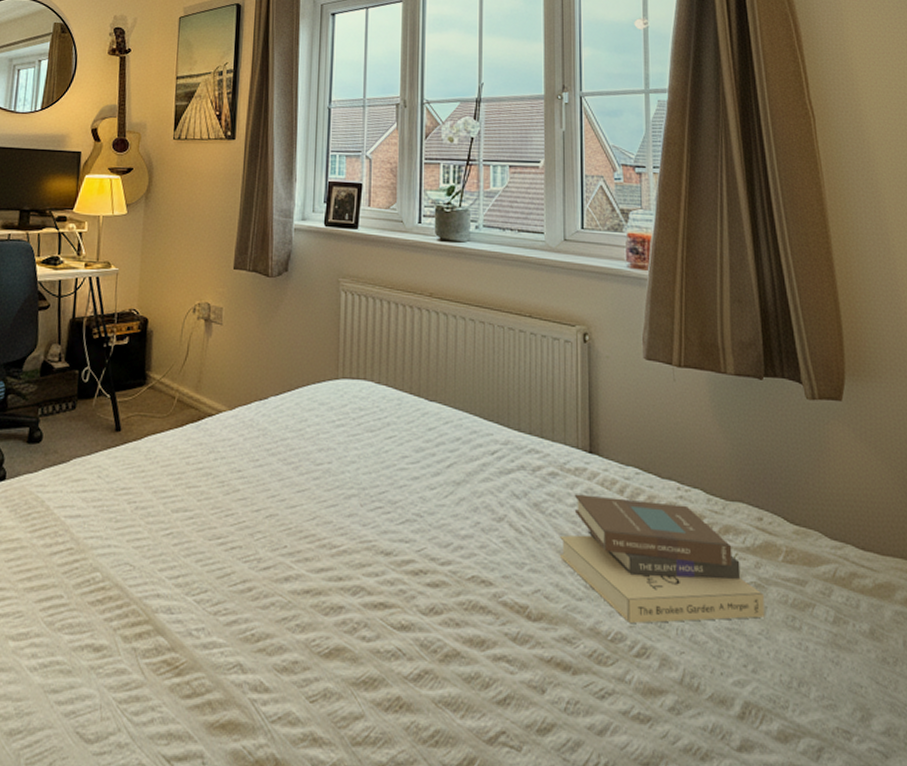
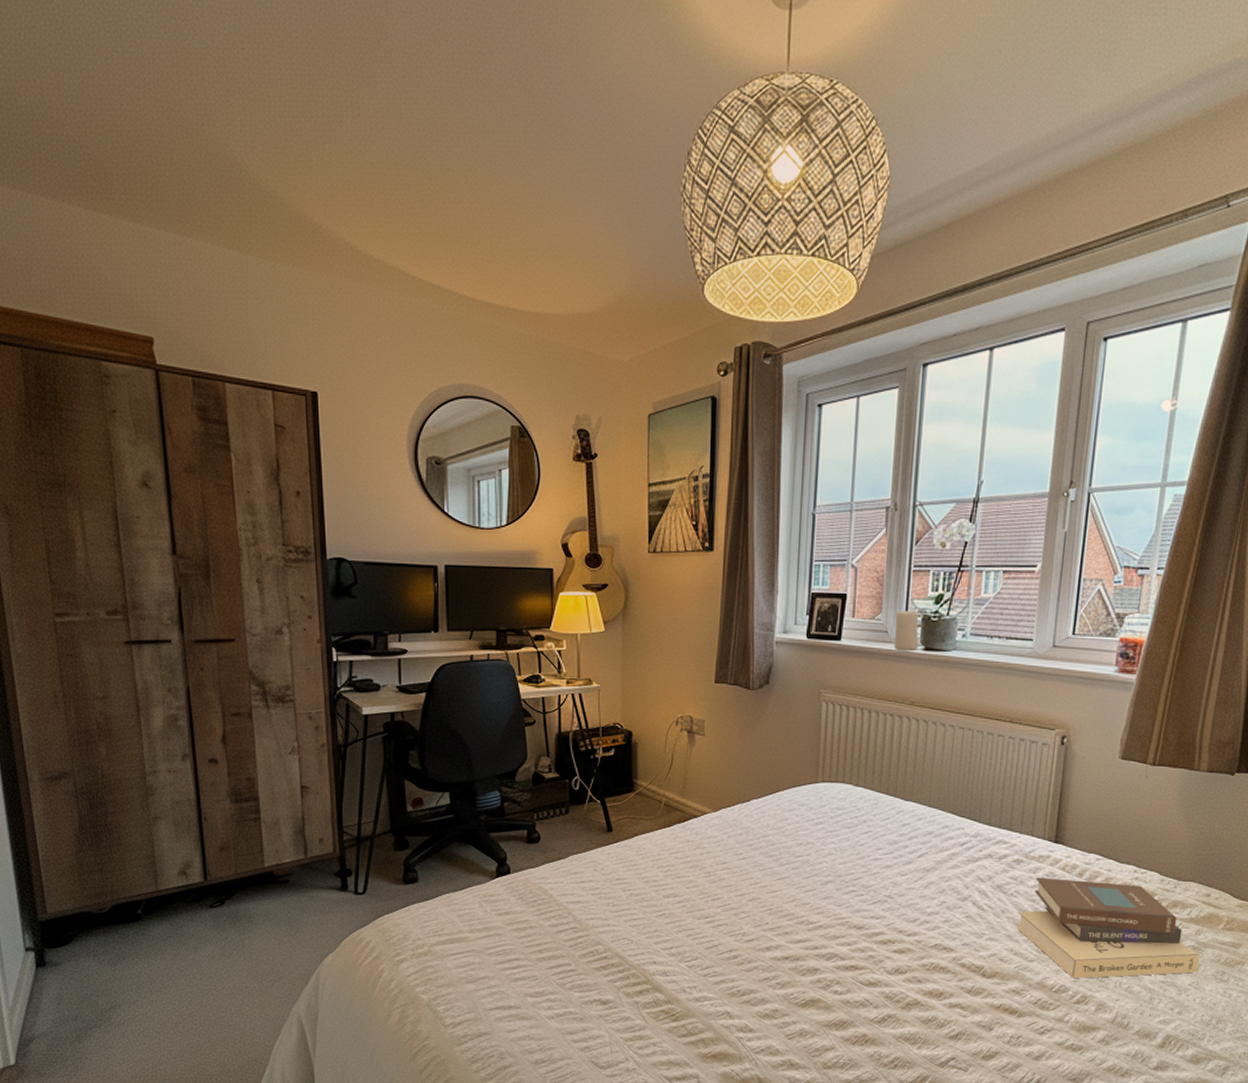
candle: none [409,200,434,242] -> present [893,610,919,652]

